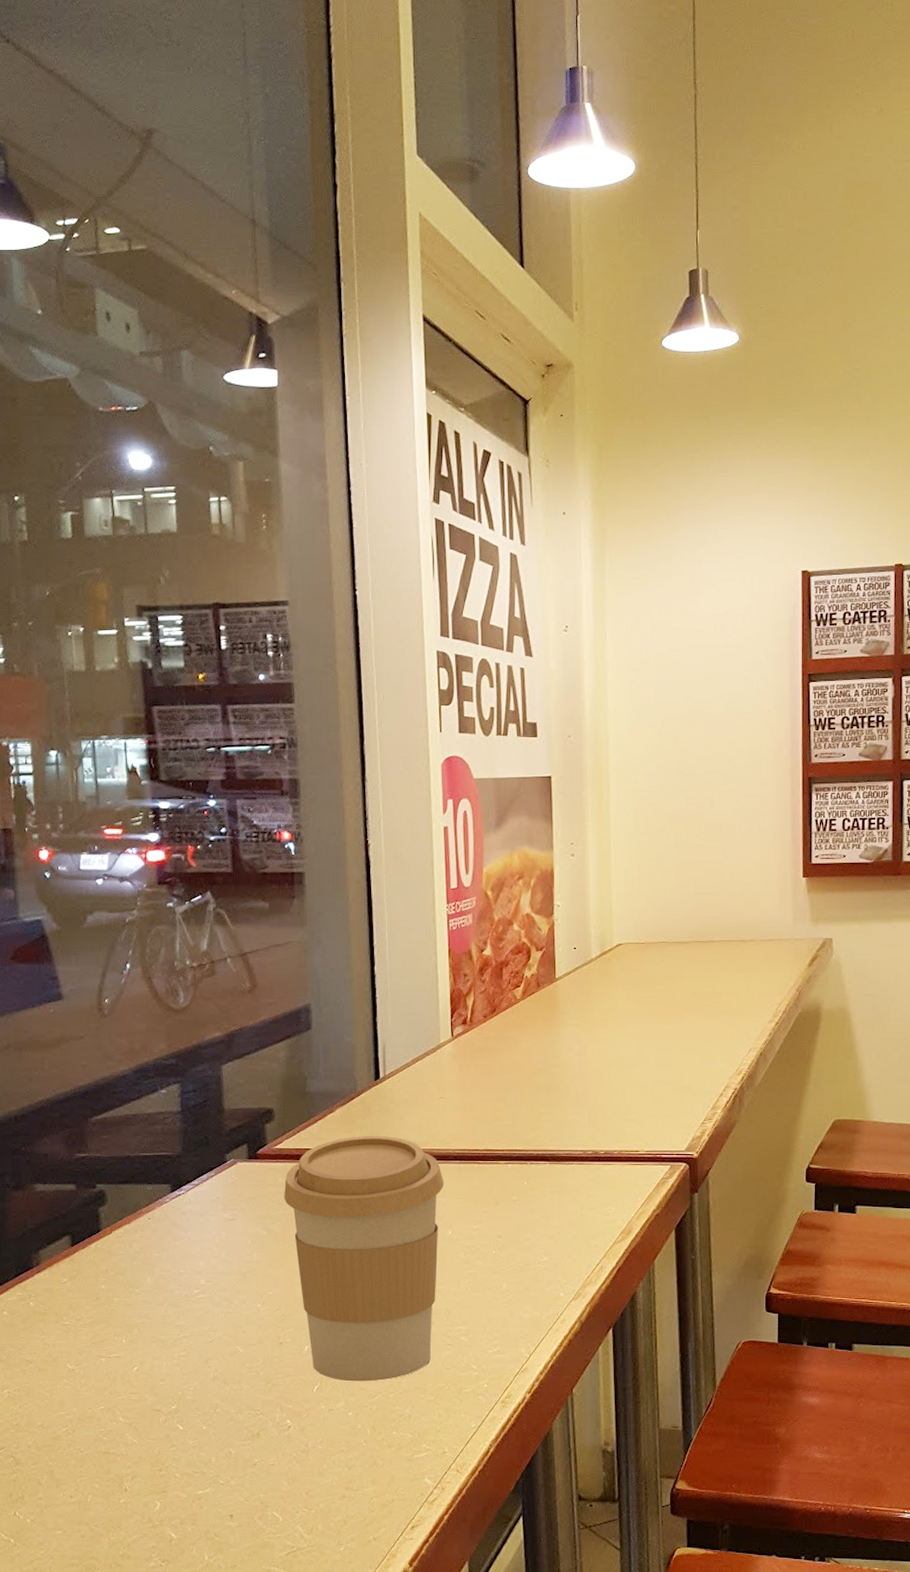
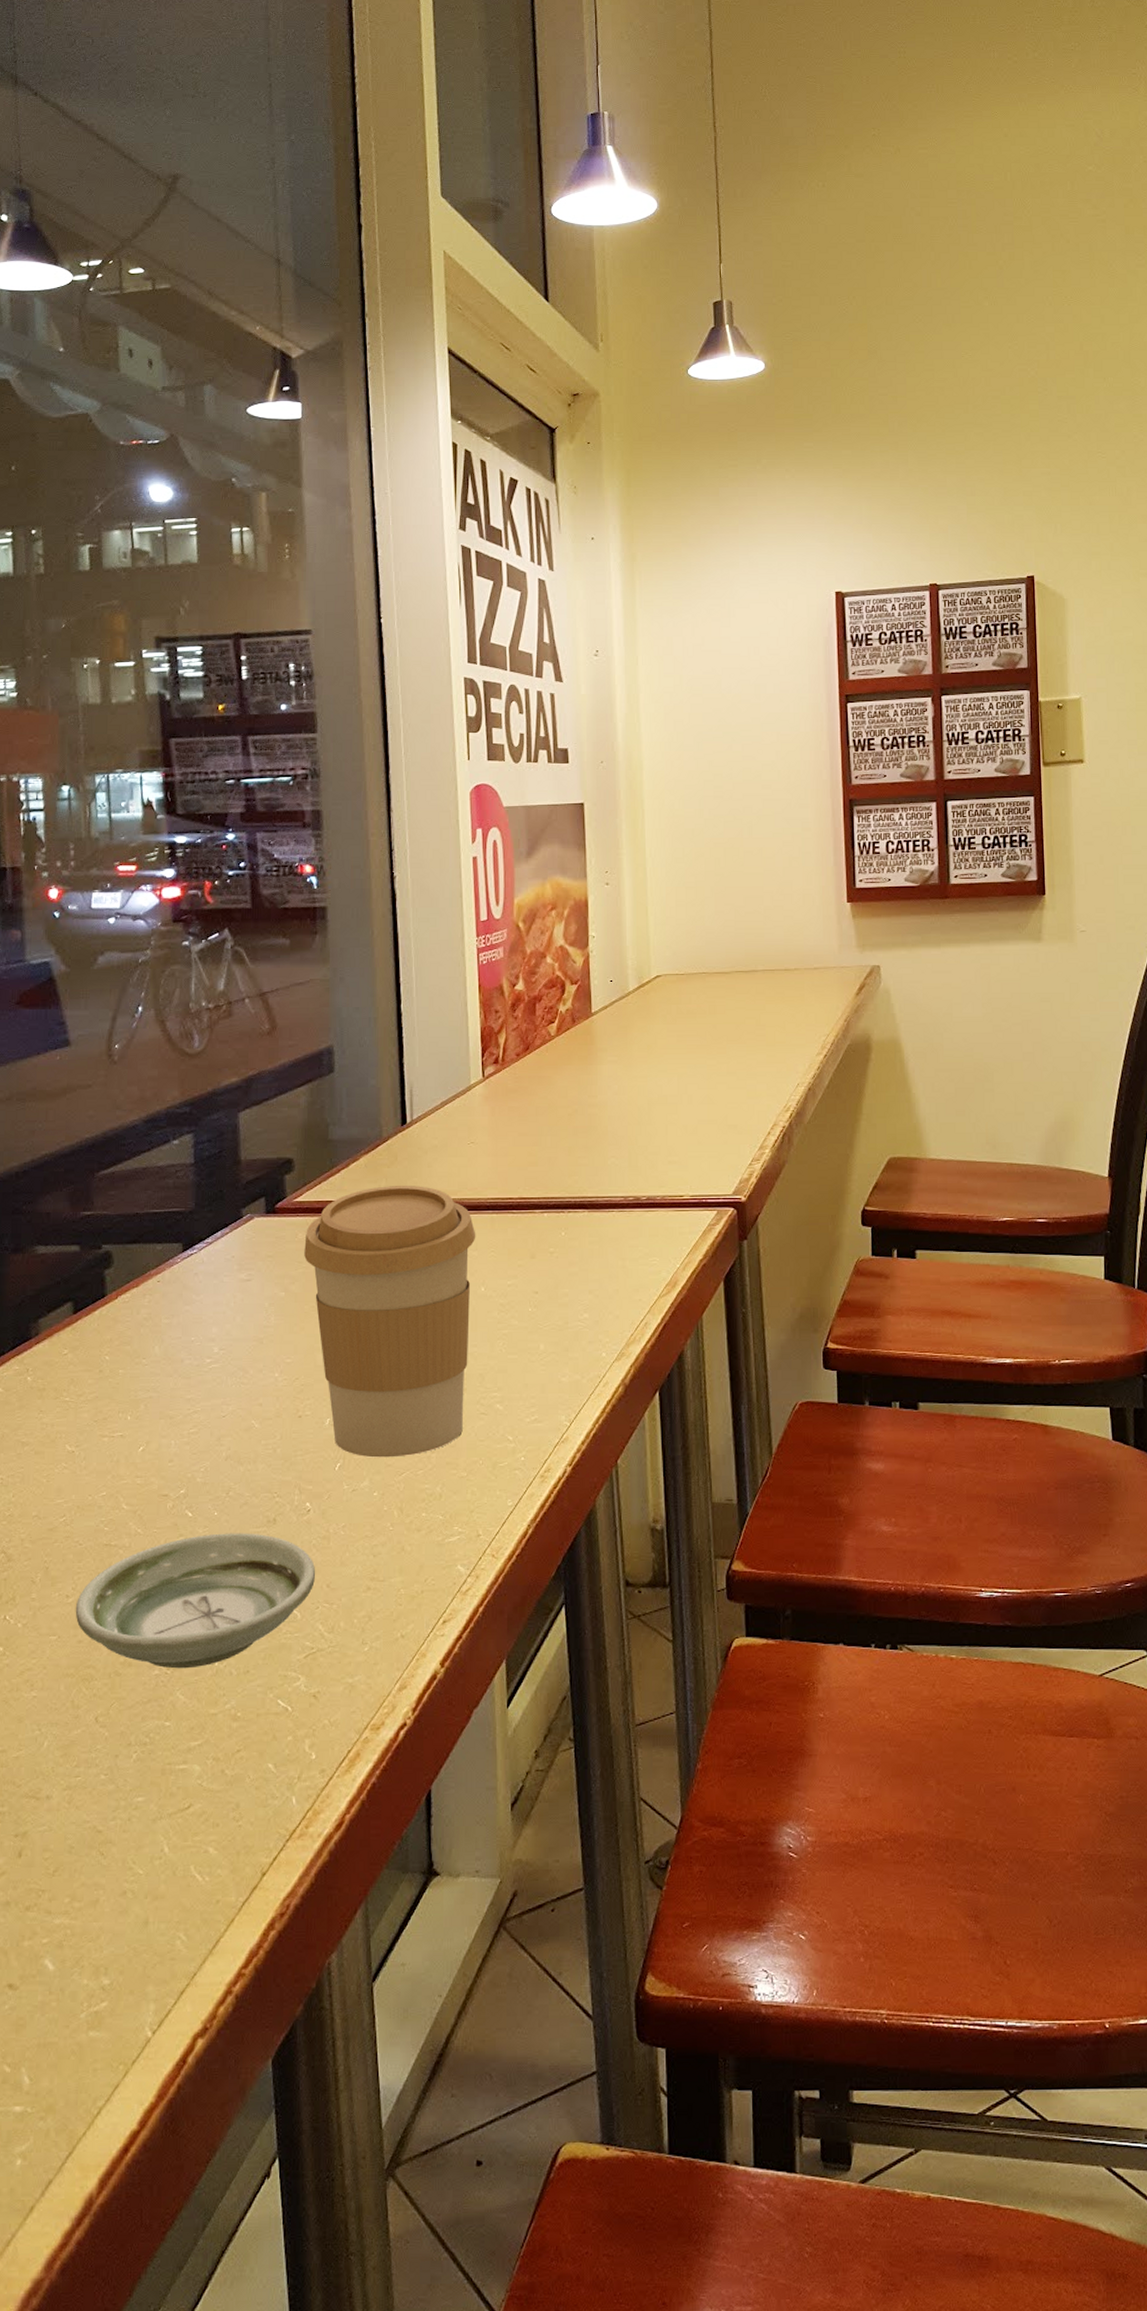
saucer: none [78,1445,296,1562] -> present [75,1533,316,1669]

